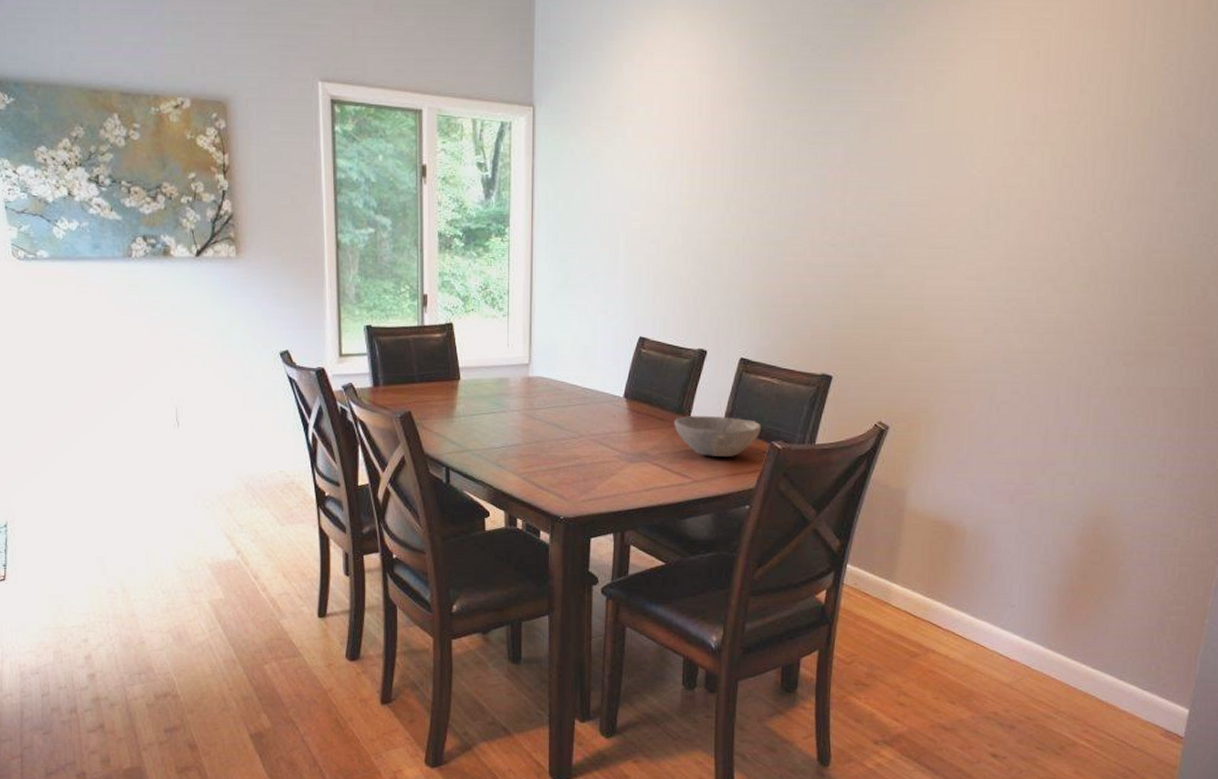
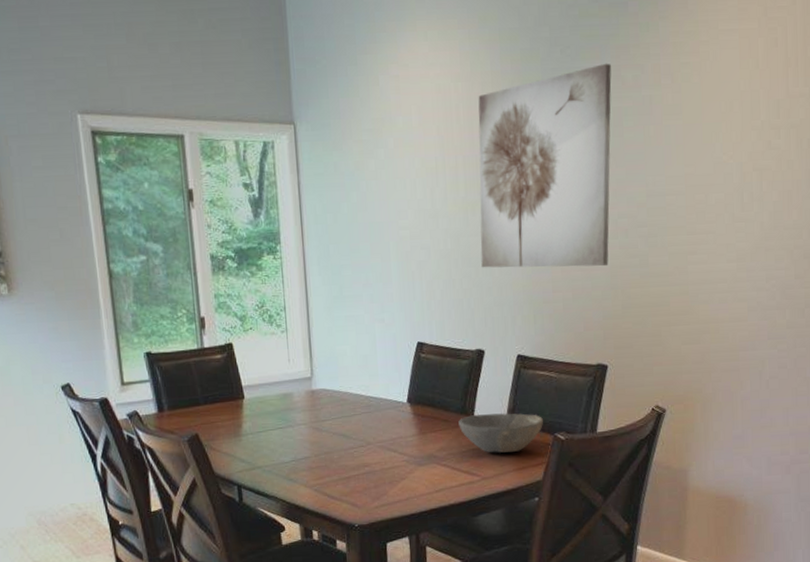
wall art: none [711,65,863,275] -> present [478,63,612,268]

